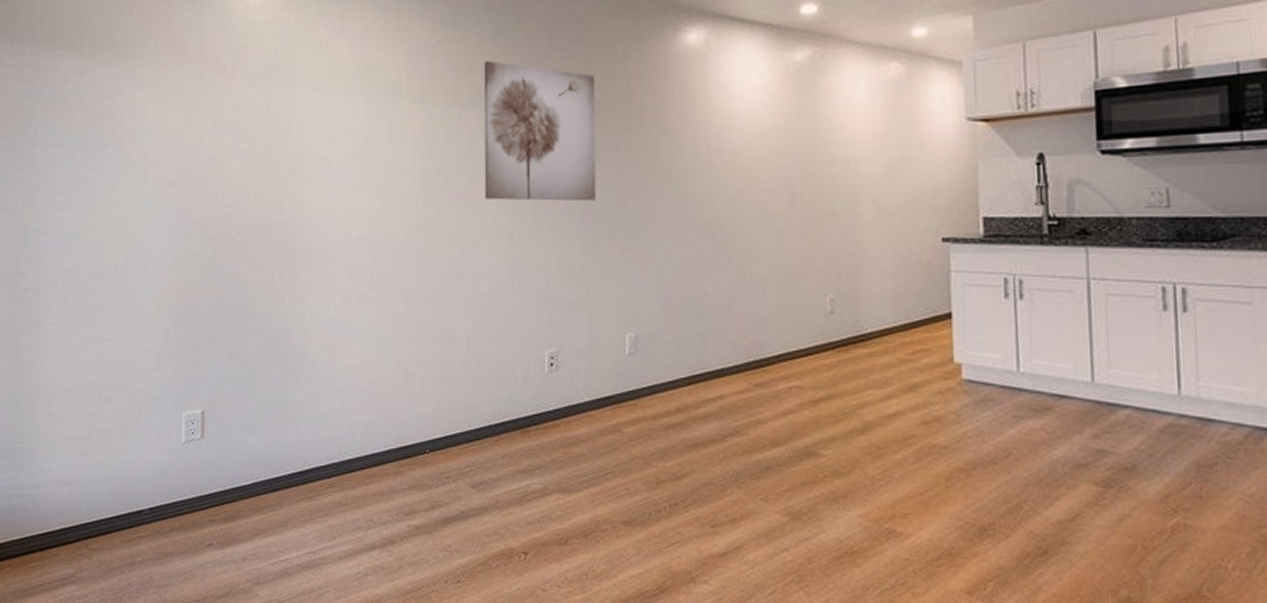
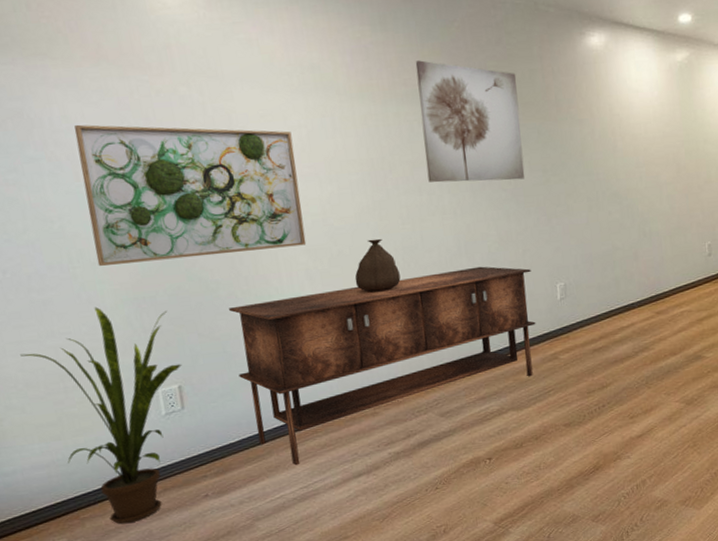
house plant: none [67,314,209,563] -> present [20,306,183,524]
wall art: none [148,124,348,271] -> present [74,124,307,266]
sideboard: none [261,304,596,524] -> present [229,266,536,466]
bag: none [393,261,443,324] -> present [354,238,401,293]

